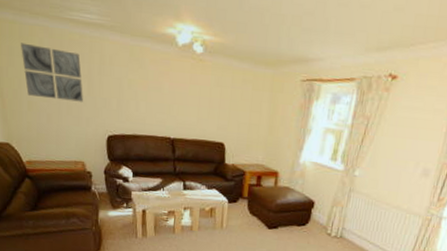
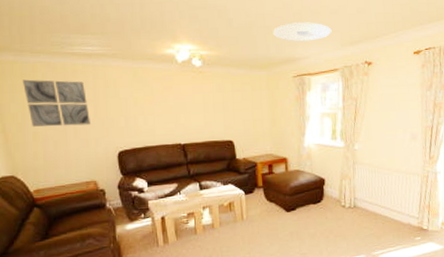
ceiling light: none [288,13,358,40] -> present [273,22,332,42]

